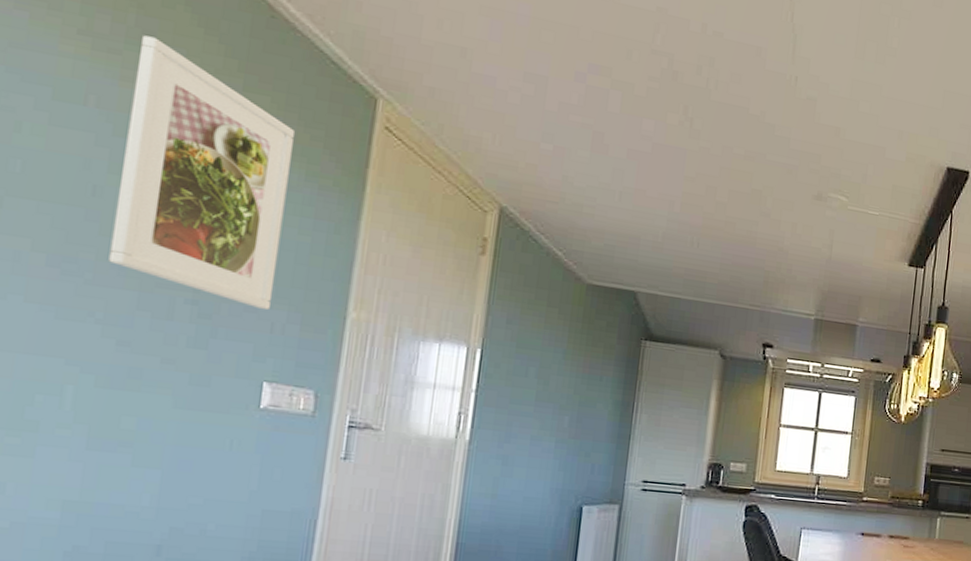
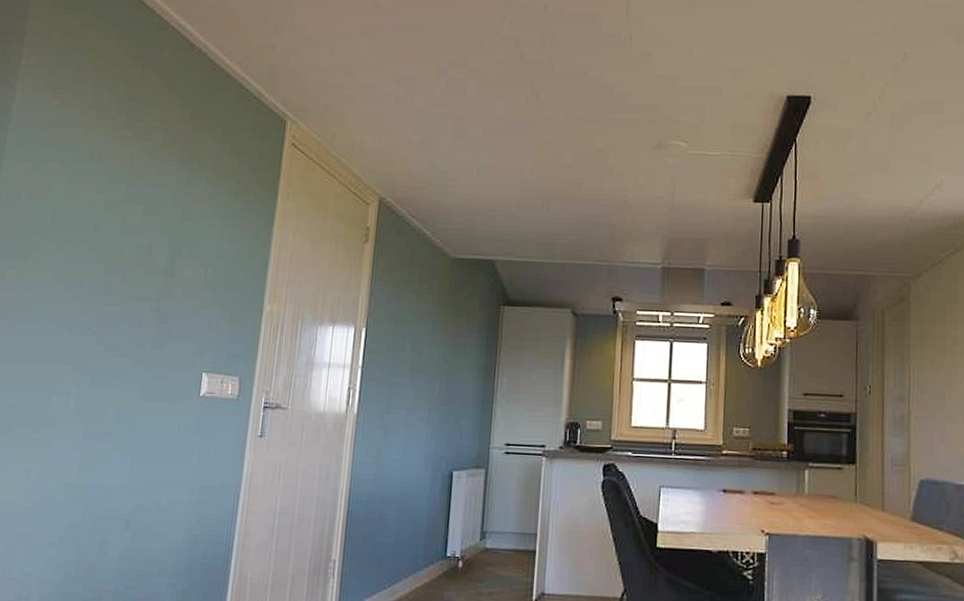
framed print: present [109,35,294,311] -> none [102,102,227,311]

